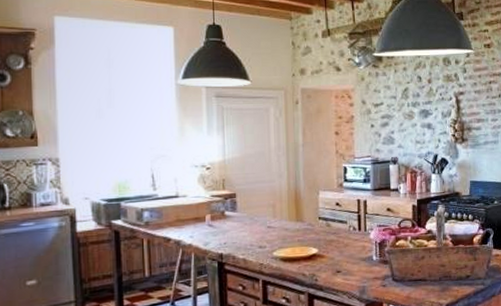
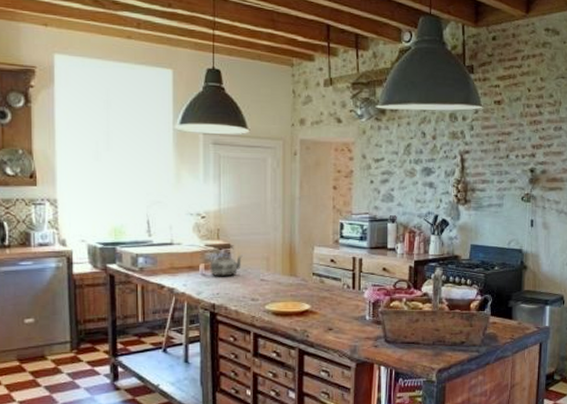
kettle: none [216,194,249,227] -> present [210,245,243,277]

